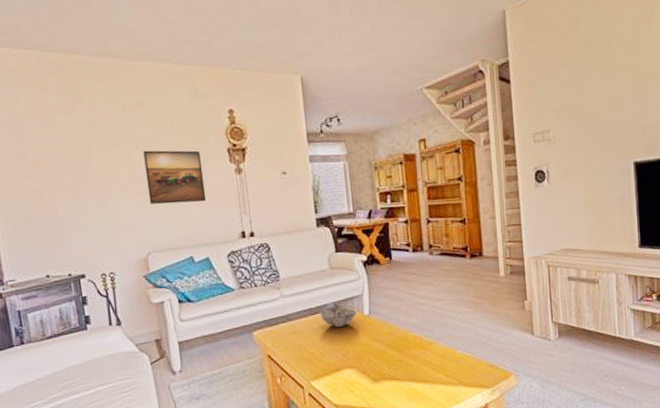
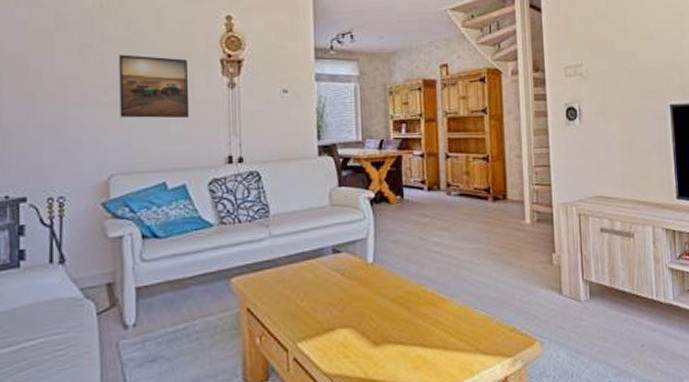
decorative bowl: present [320,305,357,327] -> none [315,250,359,276]

